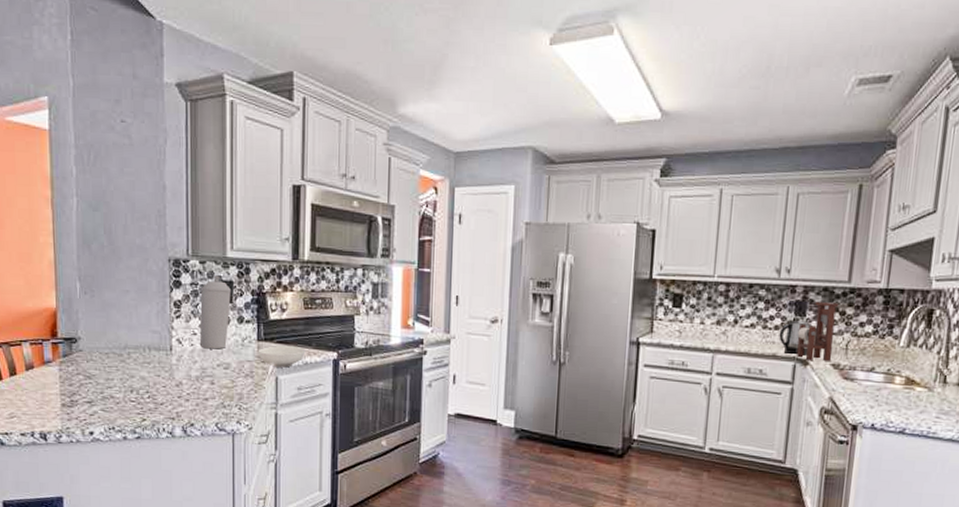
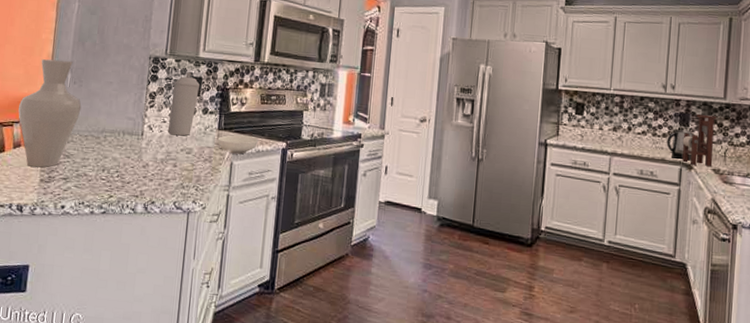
vase: none [25,266,97,391] -> present [18,58,82,168]

